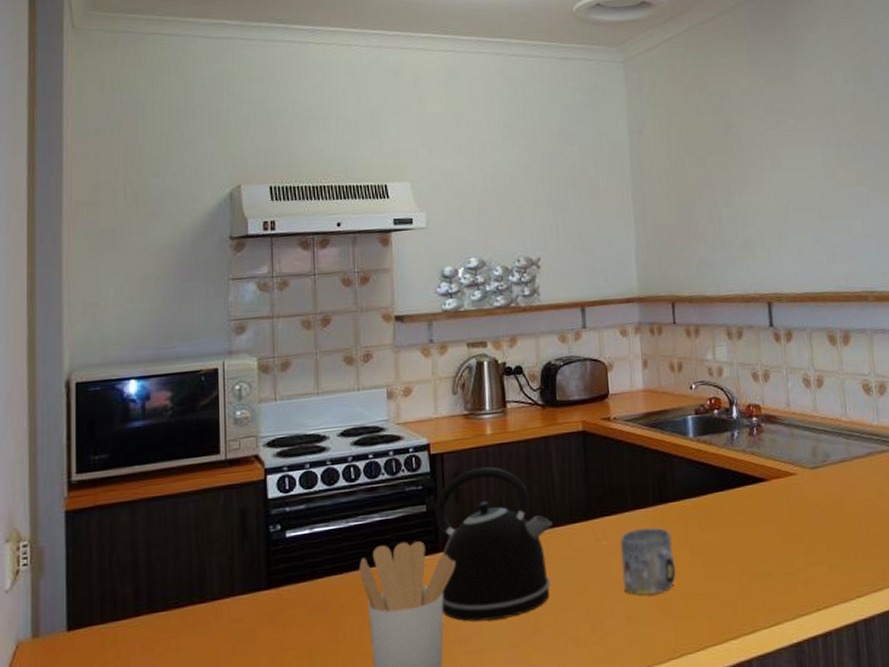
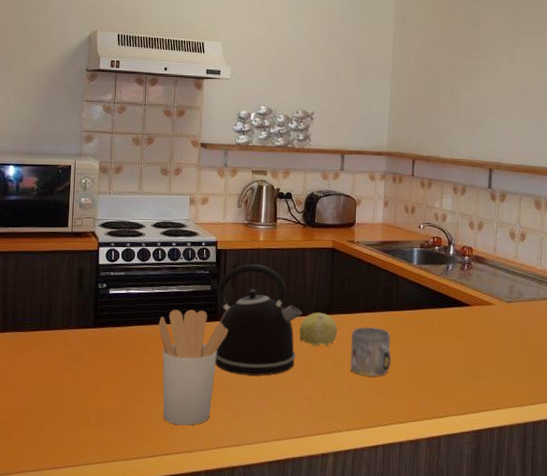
fruit: none [551,518,602,566] -> present [299,312,338,346]

